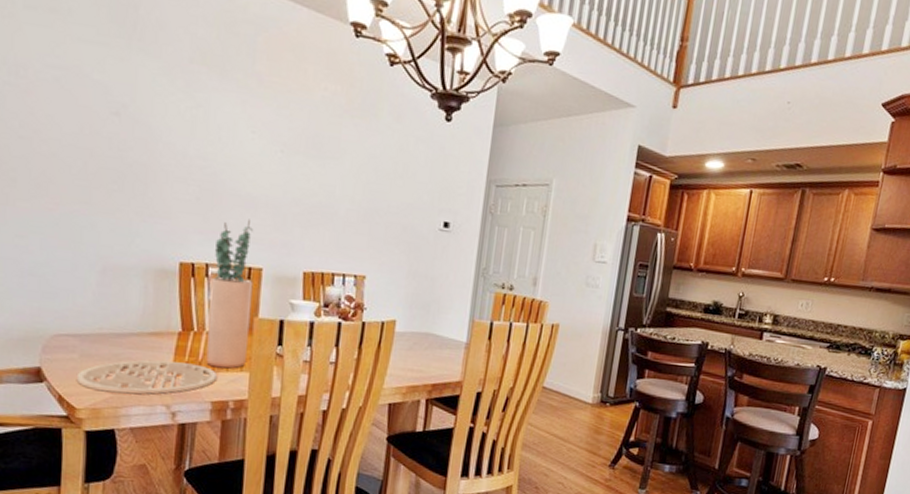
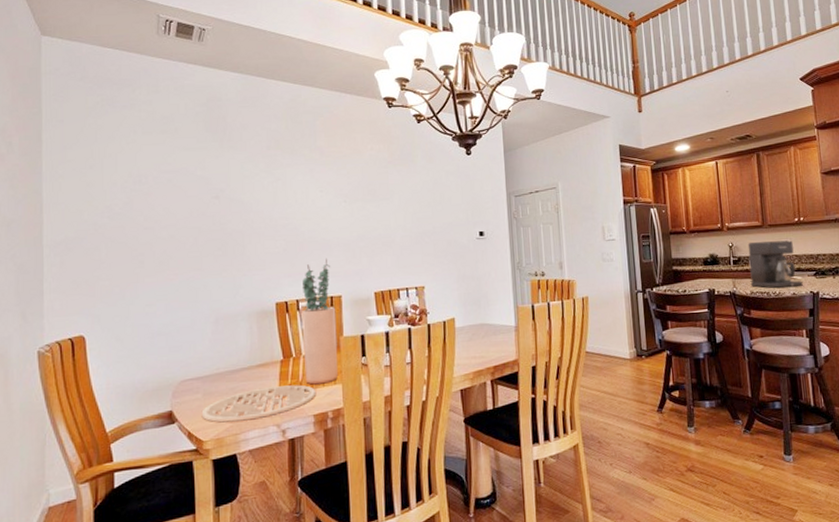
coffee maker: none [752,295,814,359] -> present [747,240,803,289]

